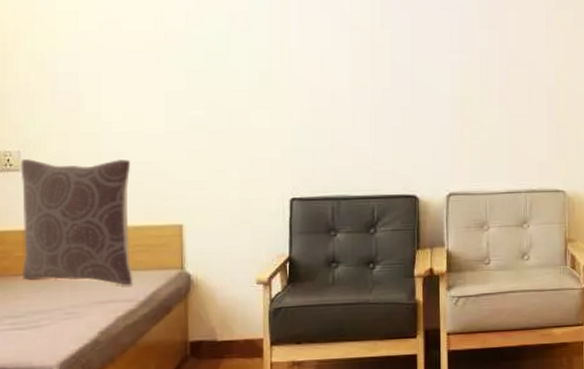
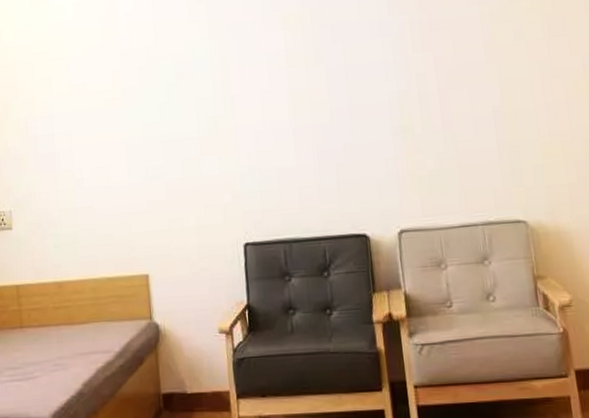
pillow: present [20,159,133,286] -> none [12,213,109,337]

